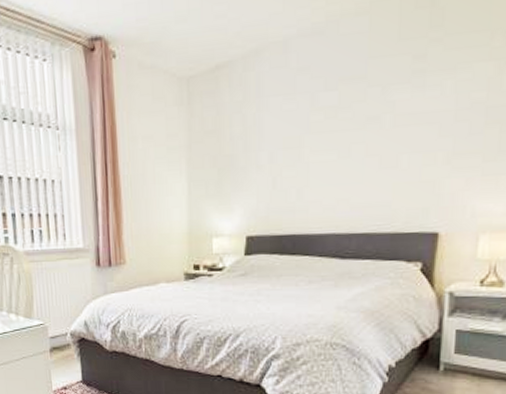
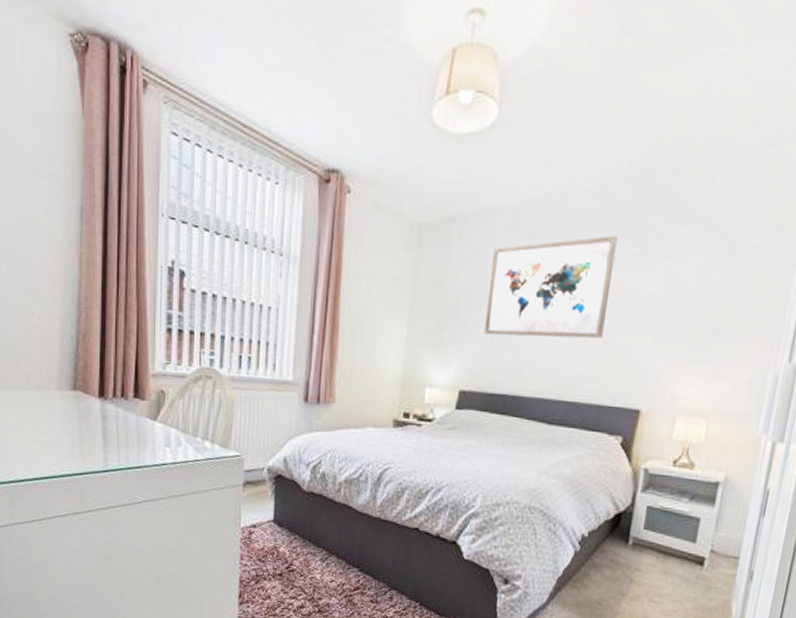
wall art: none [264,55,395,177] -> present [483,235,618,339]

